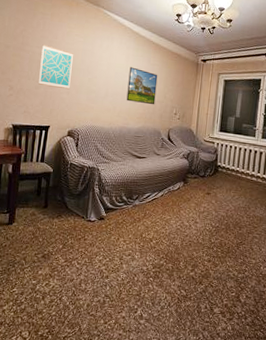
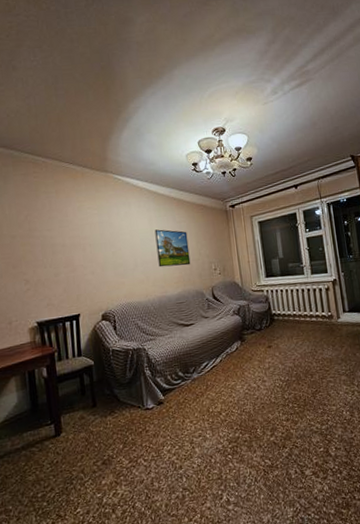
wall art: present [38,44,73,90] -> none [53,226,94,271]

